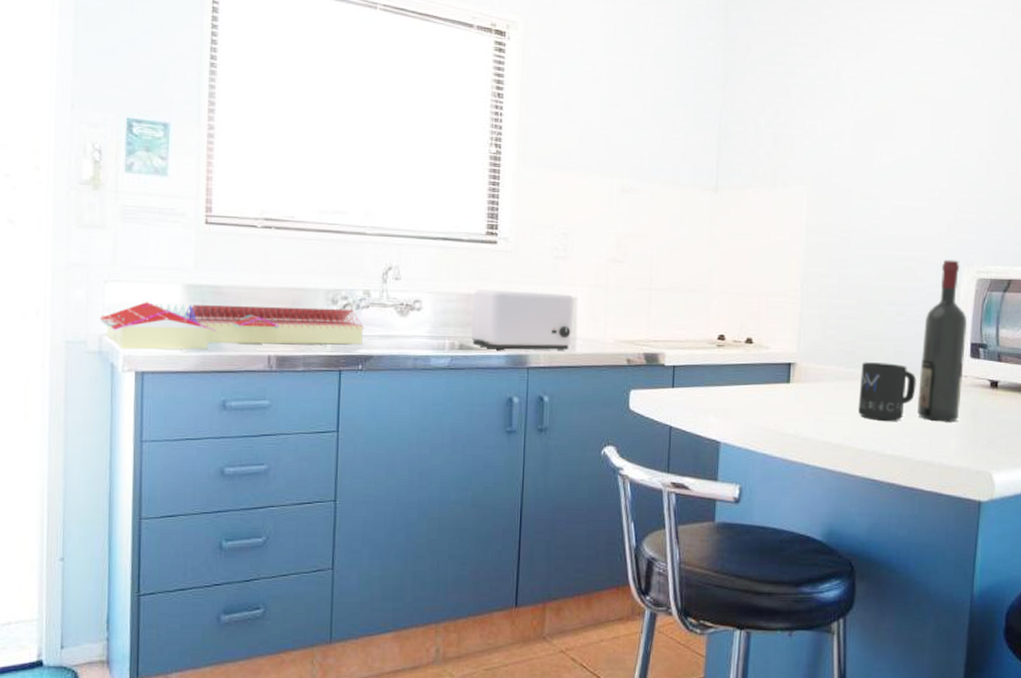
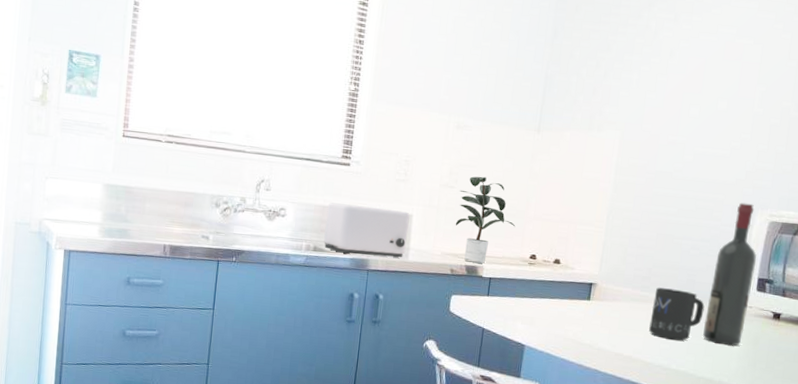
dish rack: present [100,302,364,350] -> none [41,196,240,241]
potted plant: none [628,247,699,350] -> present [455,176,516,264]

